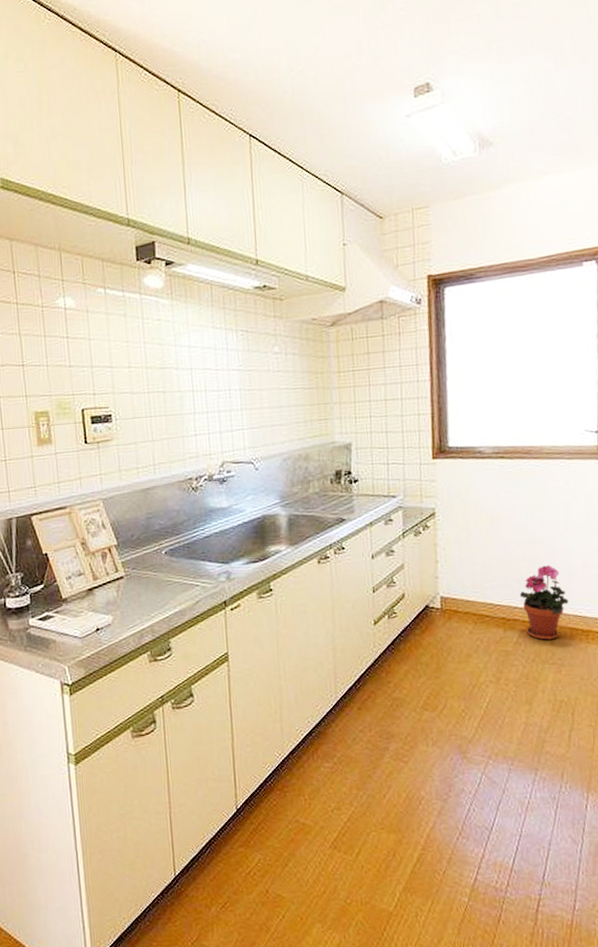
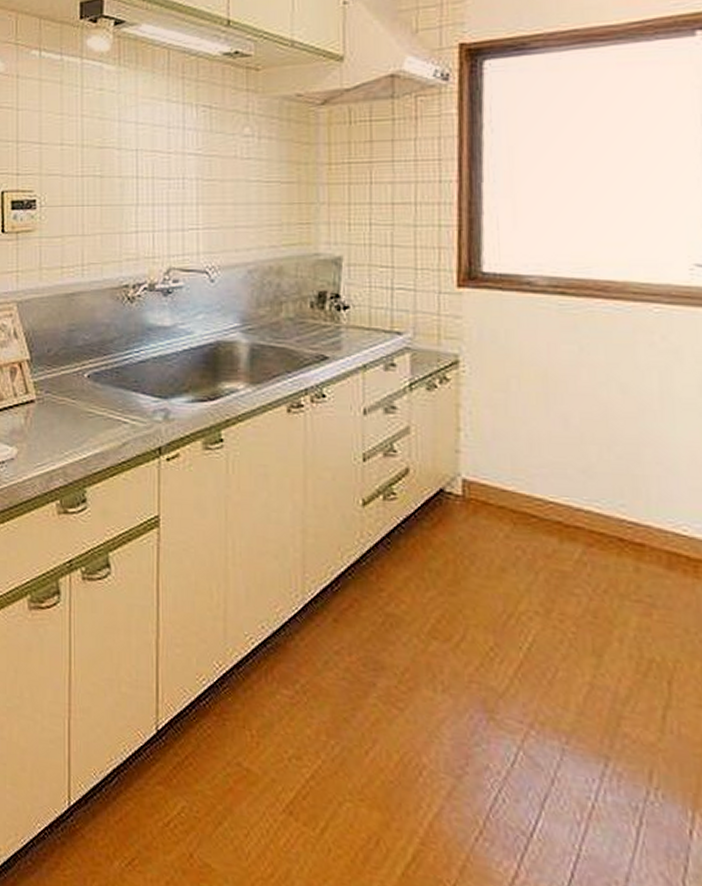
potted plant: present [519,564,568,640] -> none [585,452,665,566]

